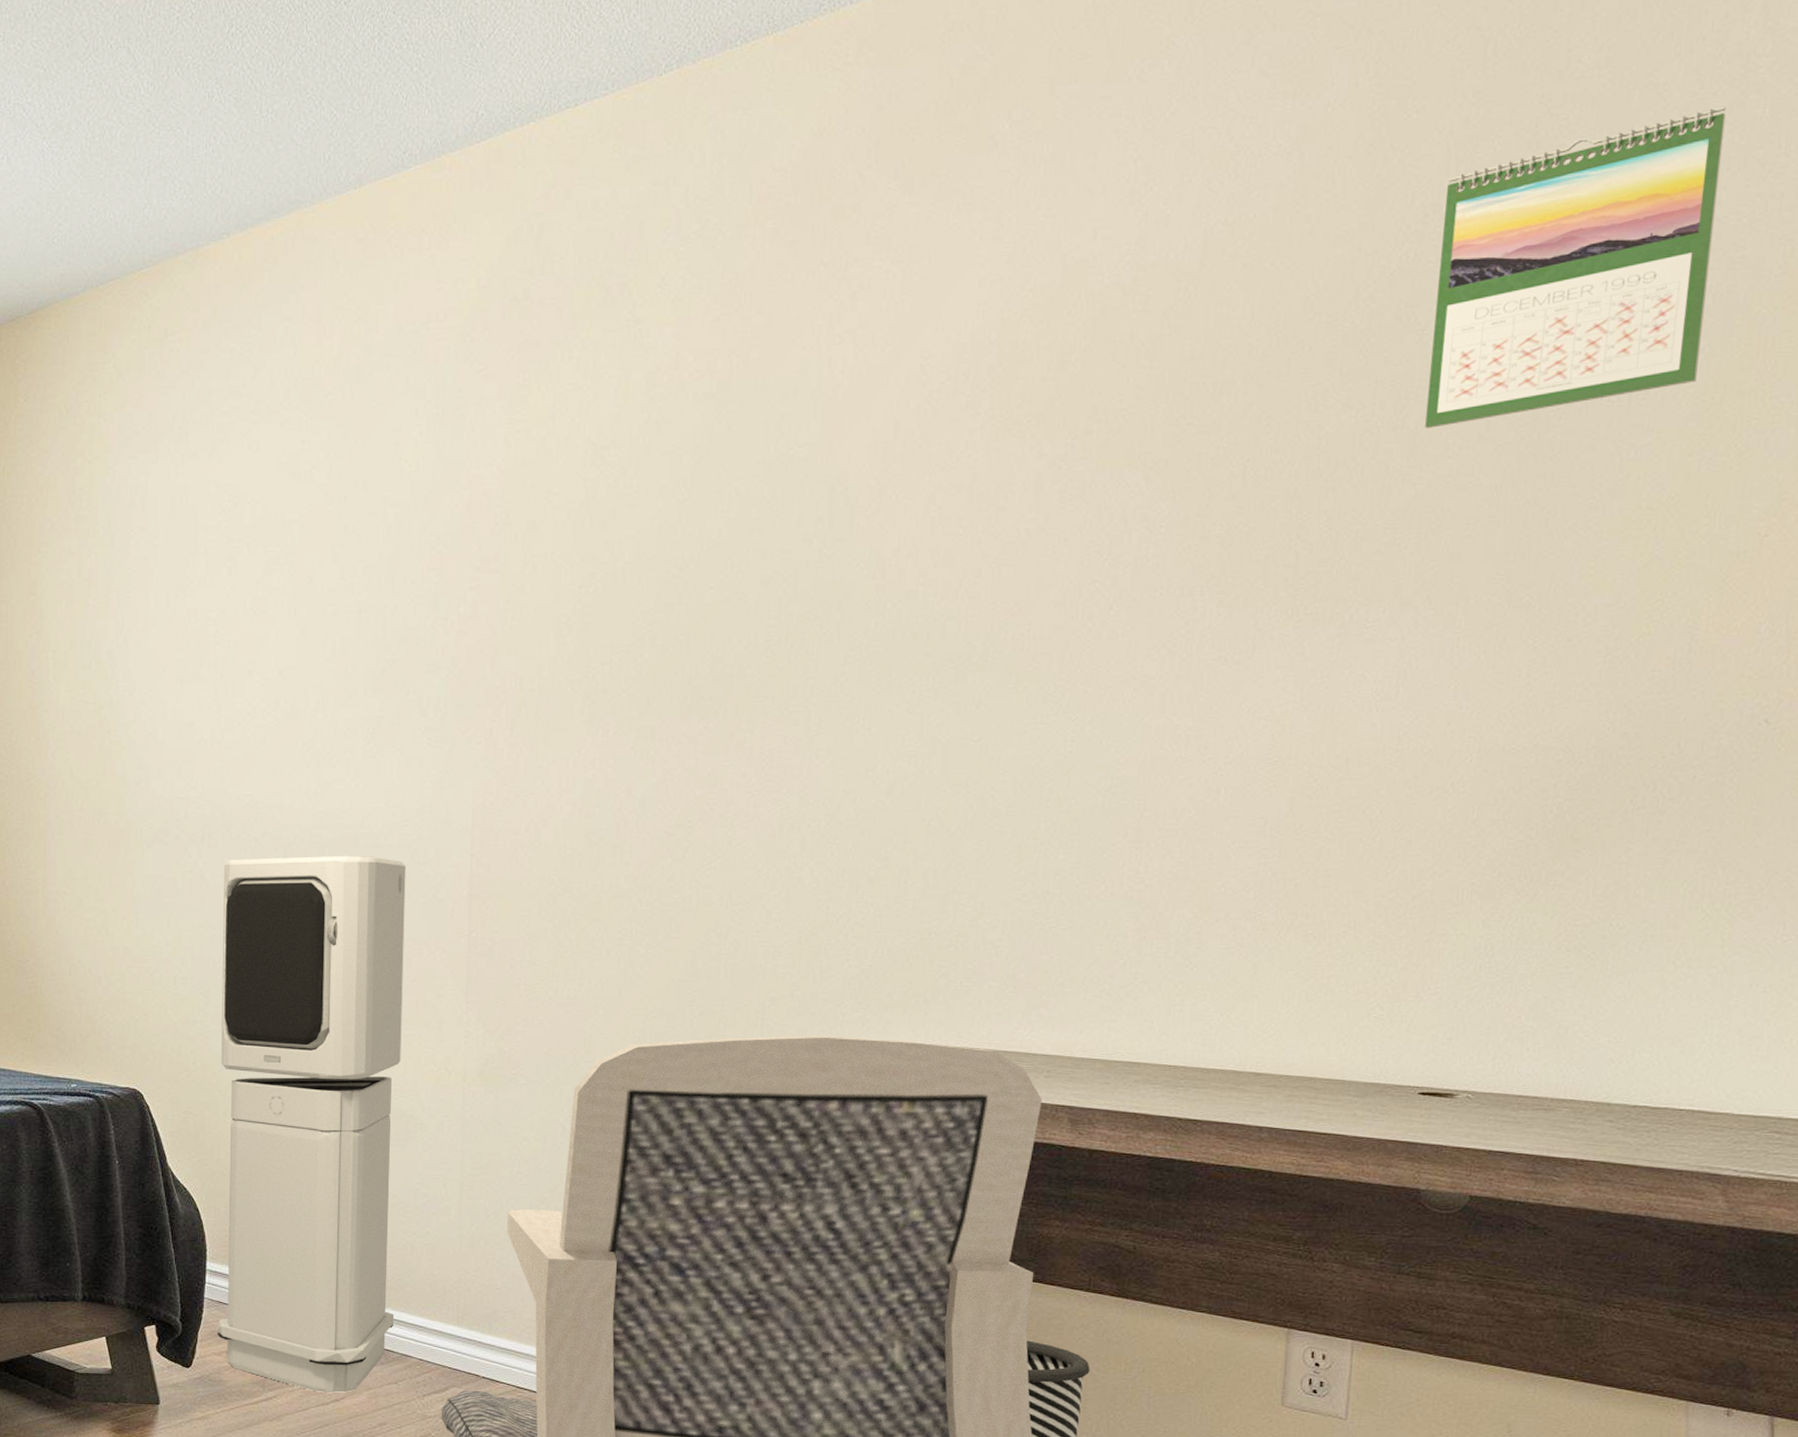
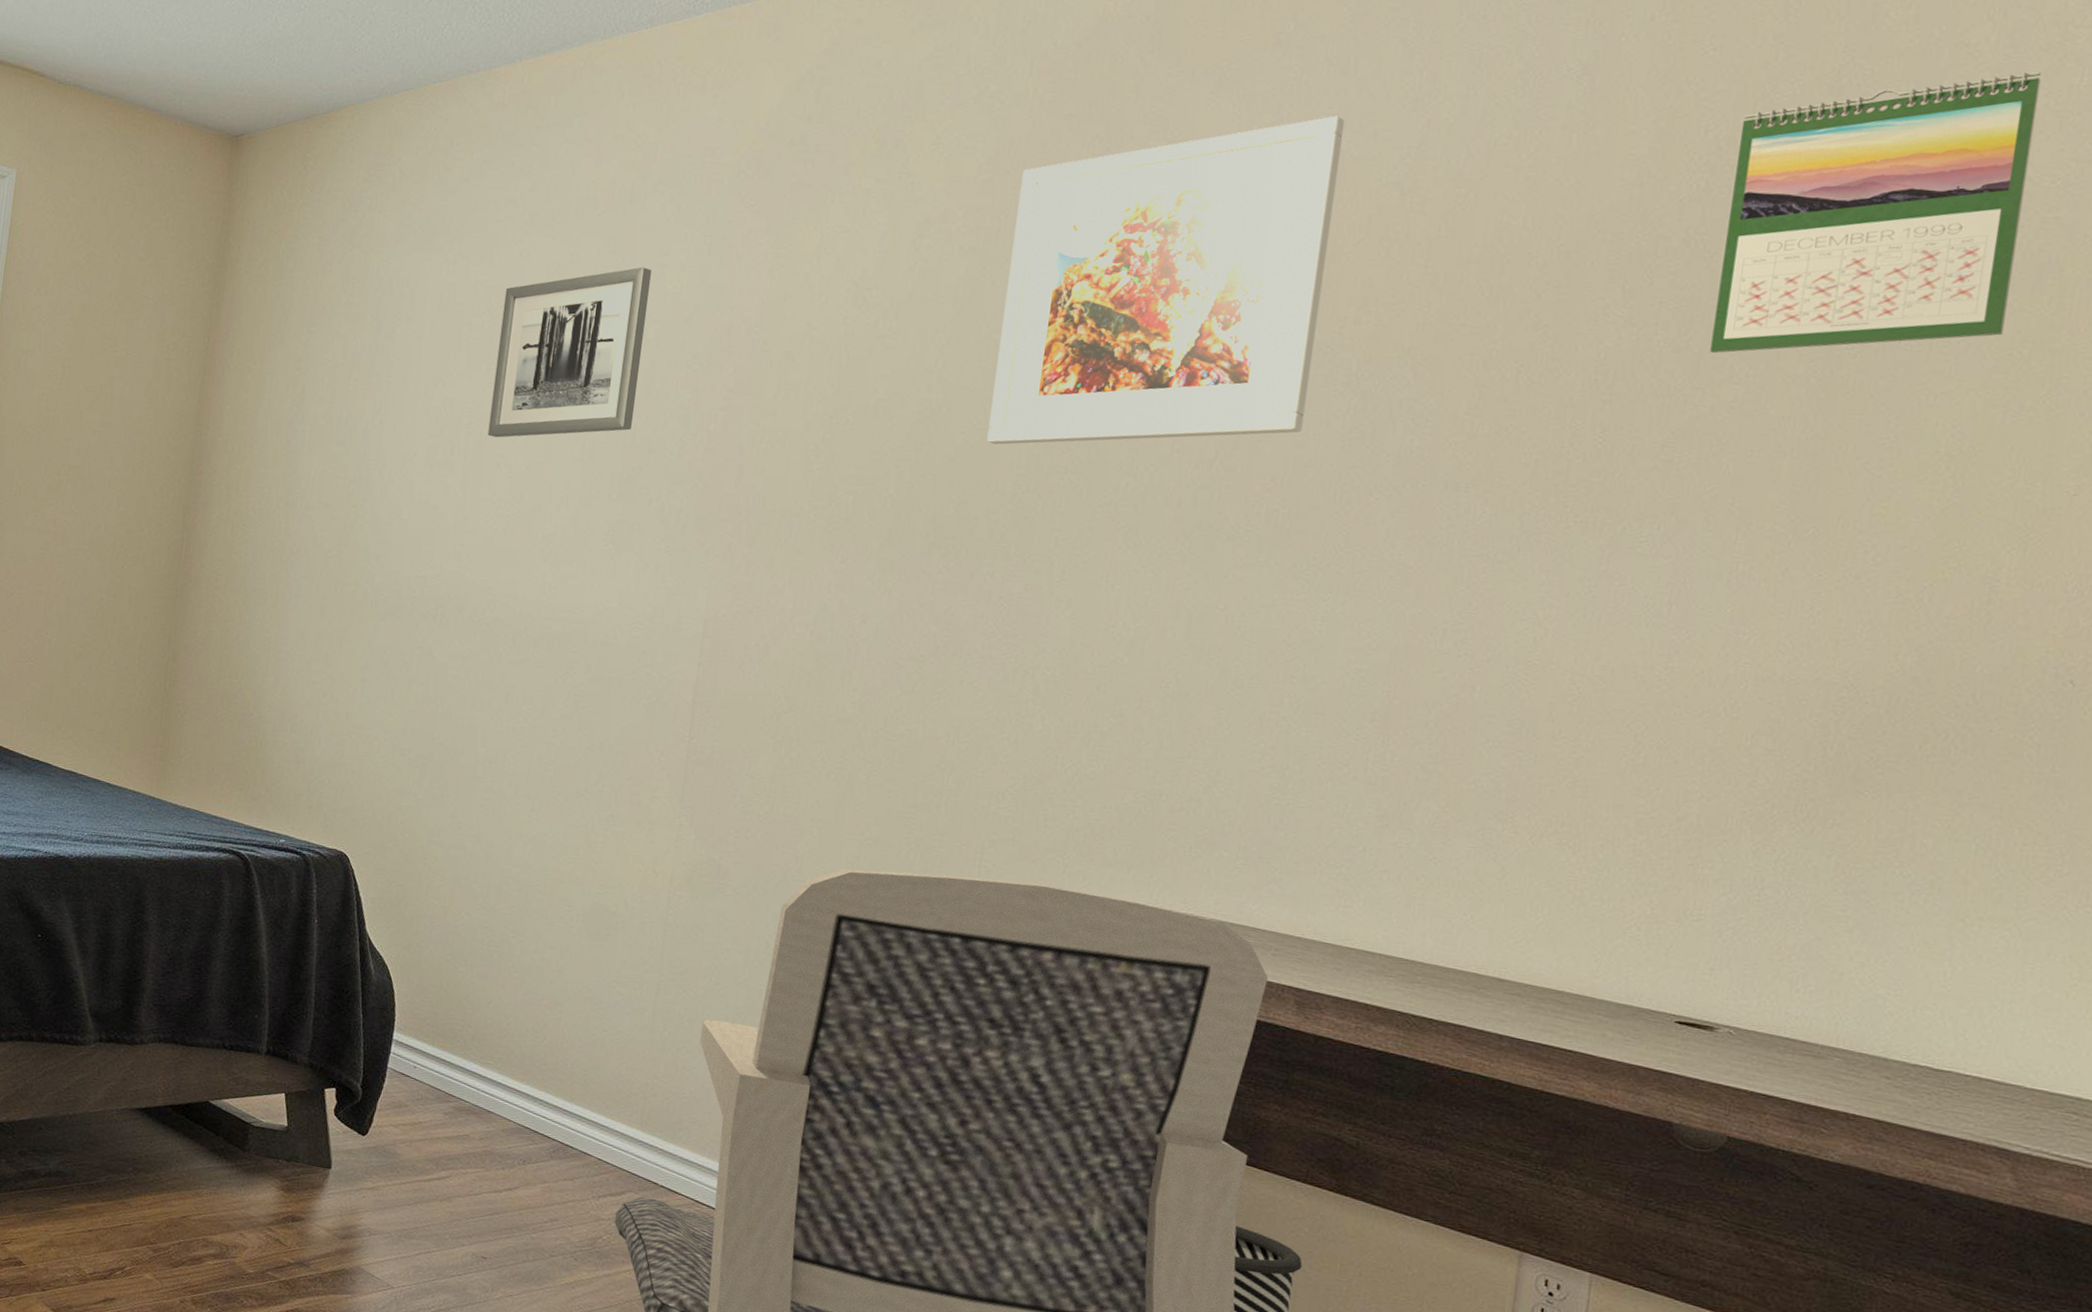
air purifier: present [217,856,406,1394] -> none [396,640,633,1183]
wall art: none [236,447,386,644] -> present [487,267,652,438]
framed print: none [736,217,1065,597] -> present [987,115,1345,445]

